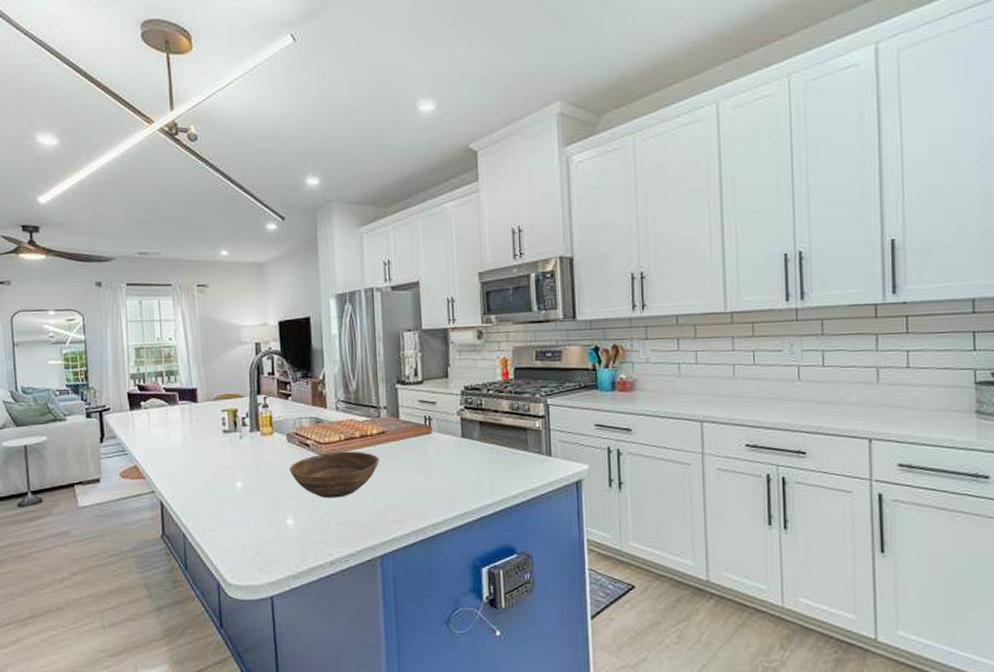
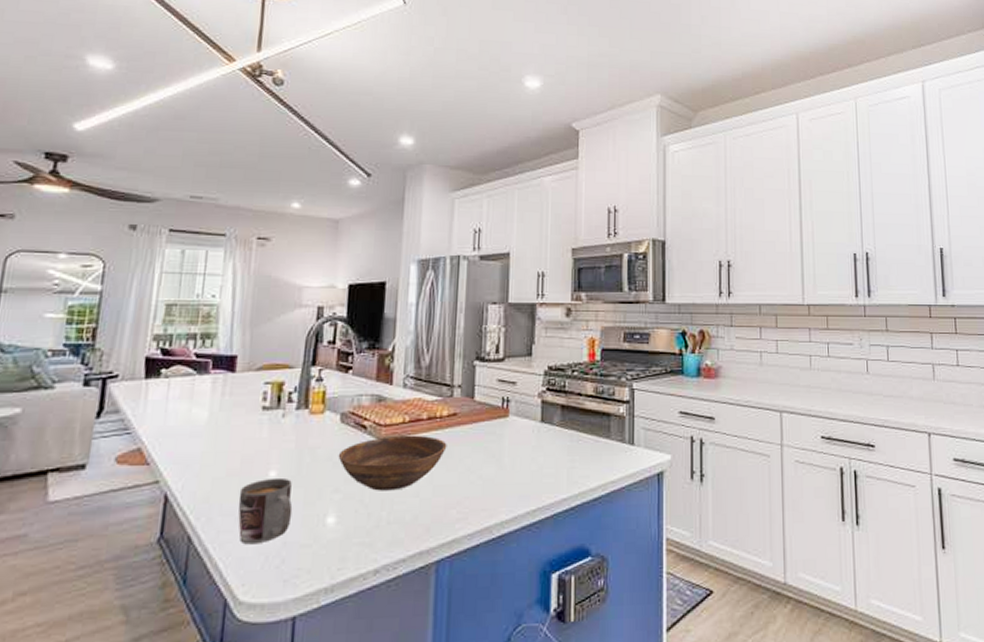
mug: none [215,487,259,541] -> present [238,477,293,545]

